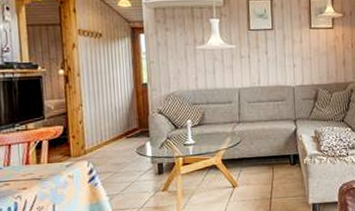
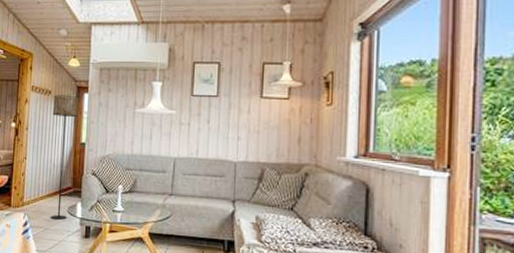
floor lamp: none [105,37,136,162] -> present [50,95,78,220]

